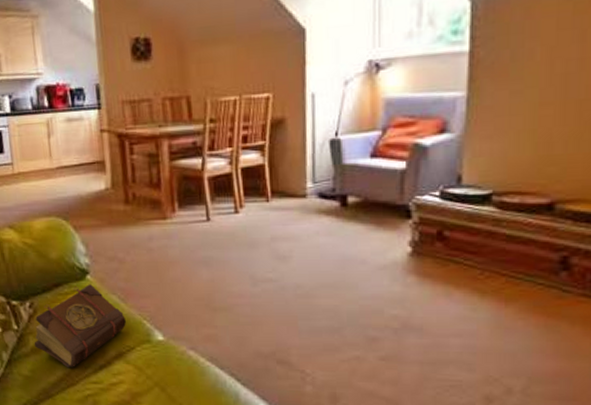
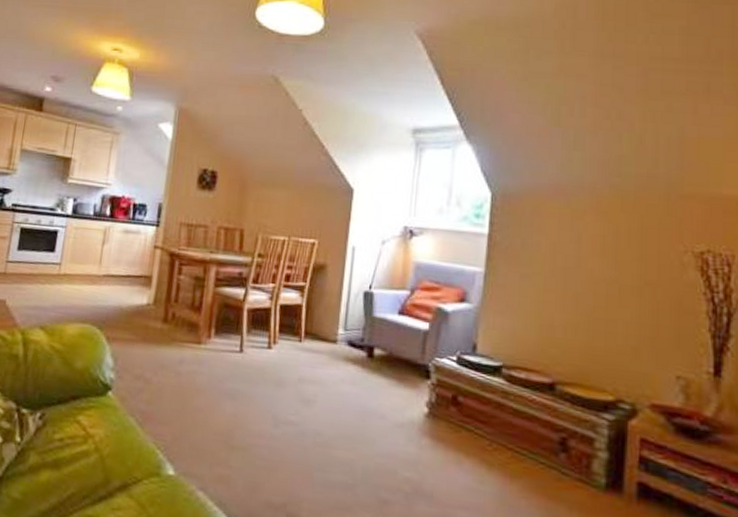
book: present [34,284,127,368] -> none [33,401,140,496]

